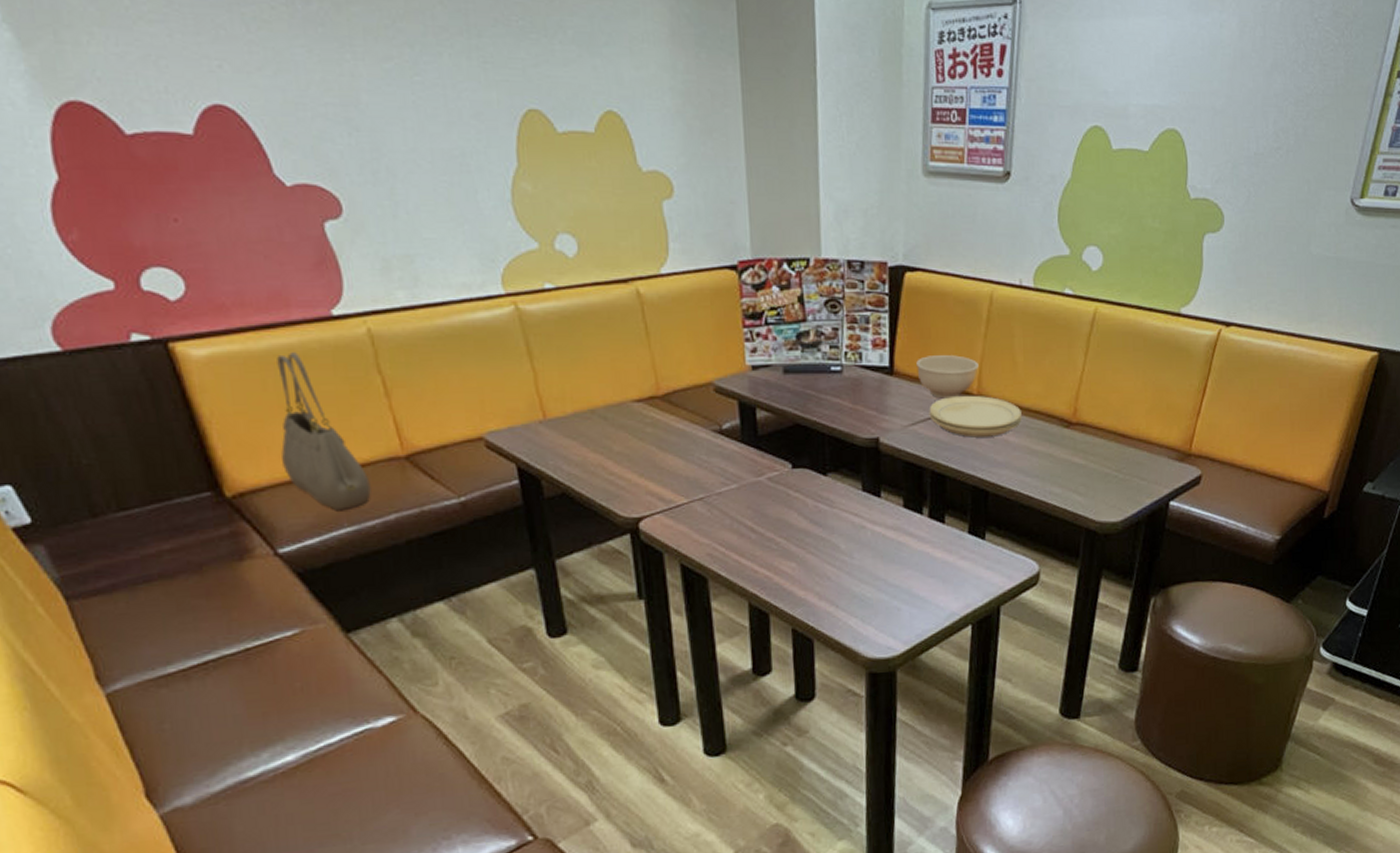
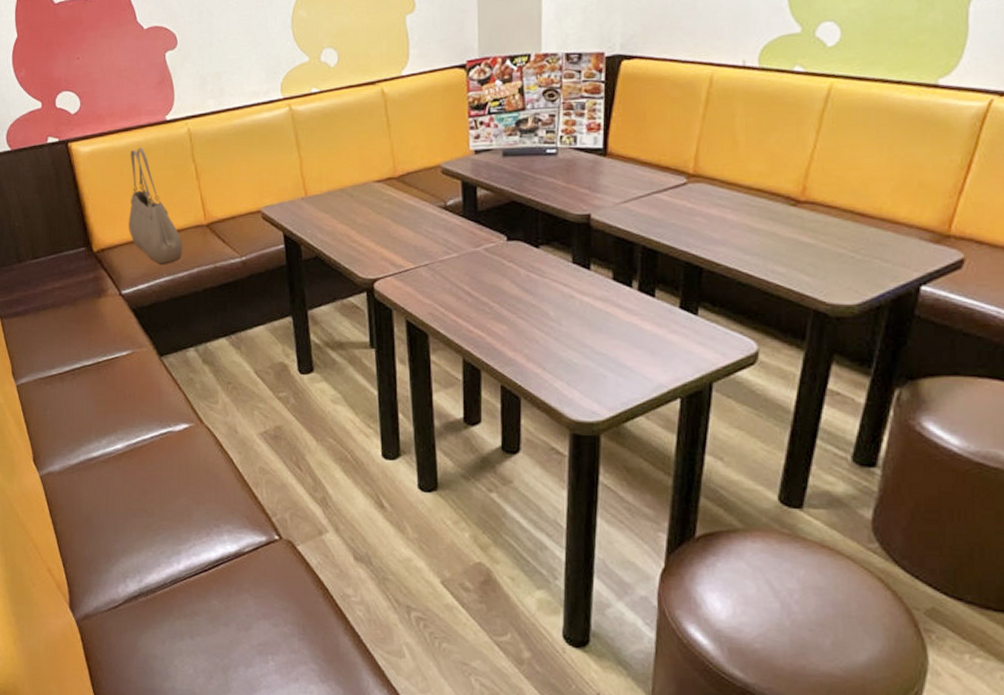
soup bowl: present [916,355,979,399] -> none [630,136,696,178]
plate: present [929,395,1022,438] -> none [642,174,742,215]

